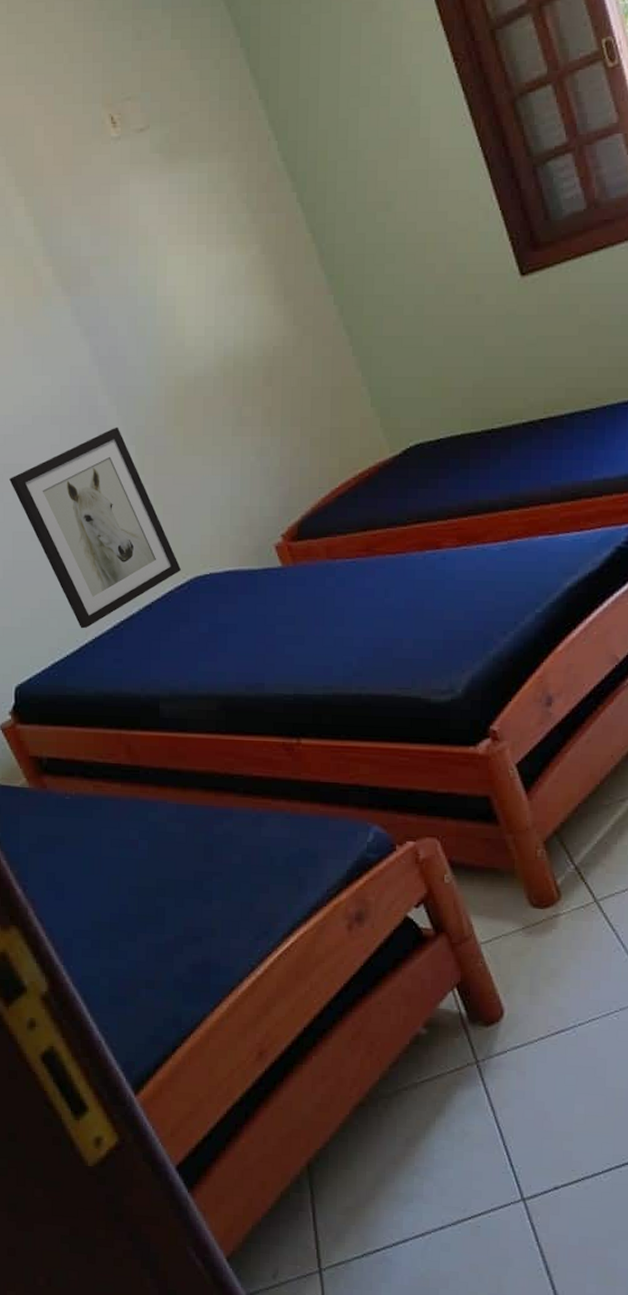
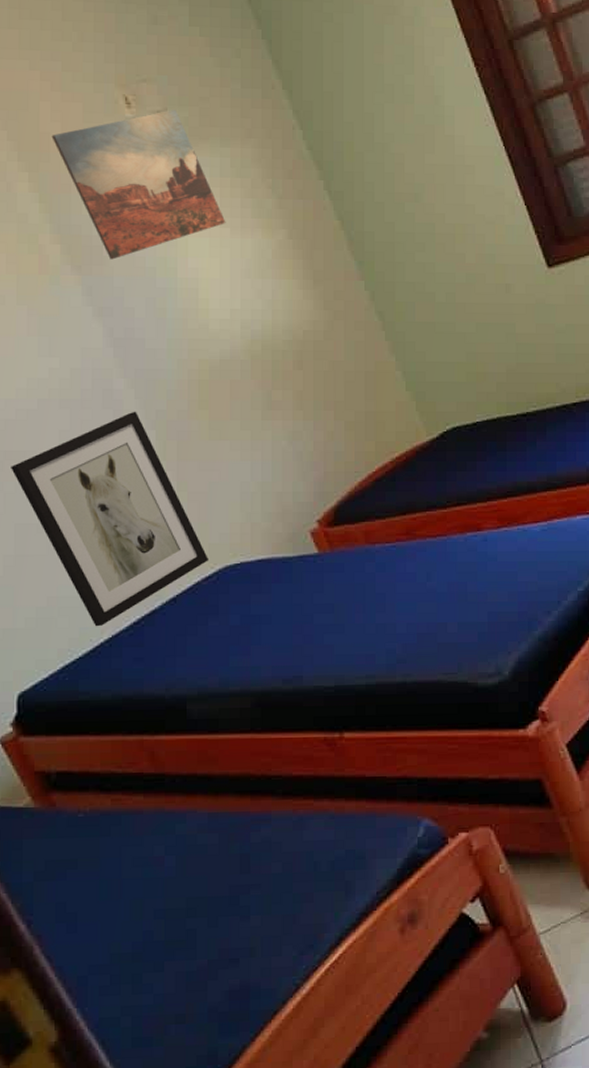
wall art: none [45,127,203,280] -> present [51,110,226,260]

